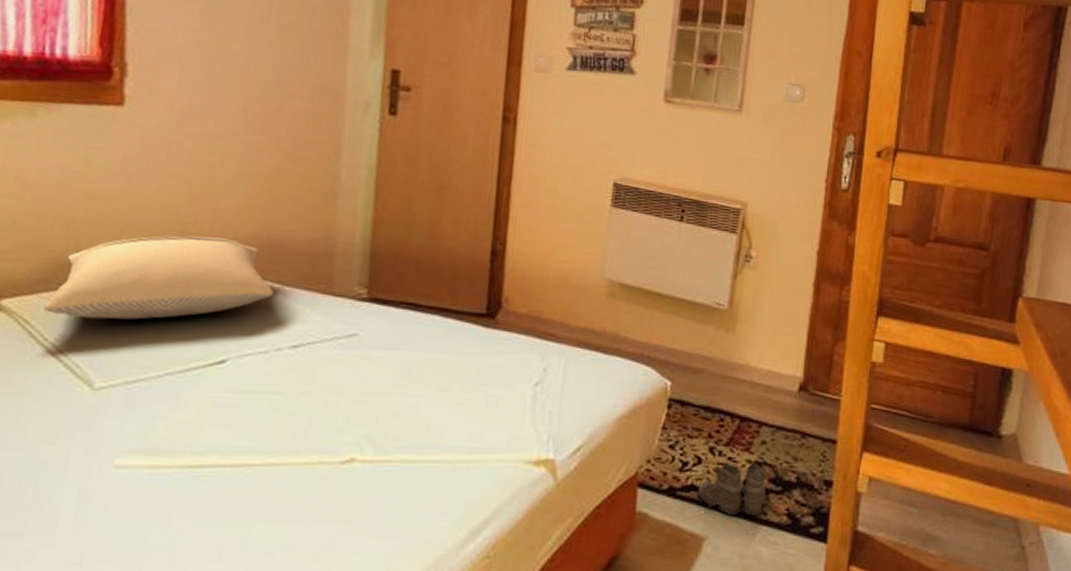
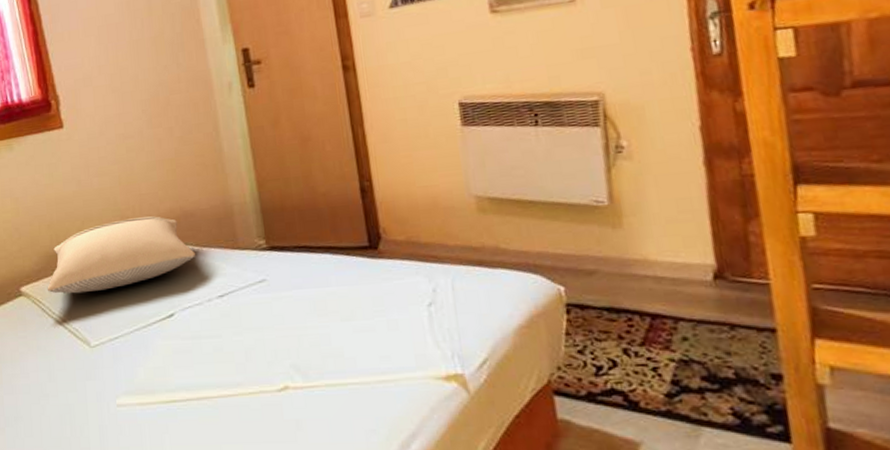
boots: present [697,463,772,517] -> none [619,361,712,418]

